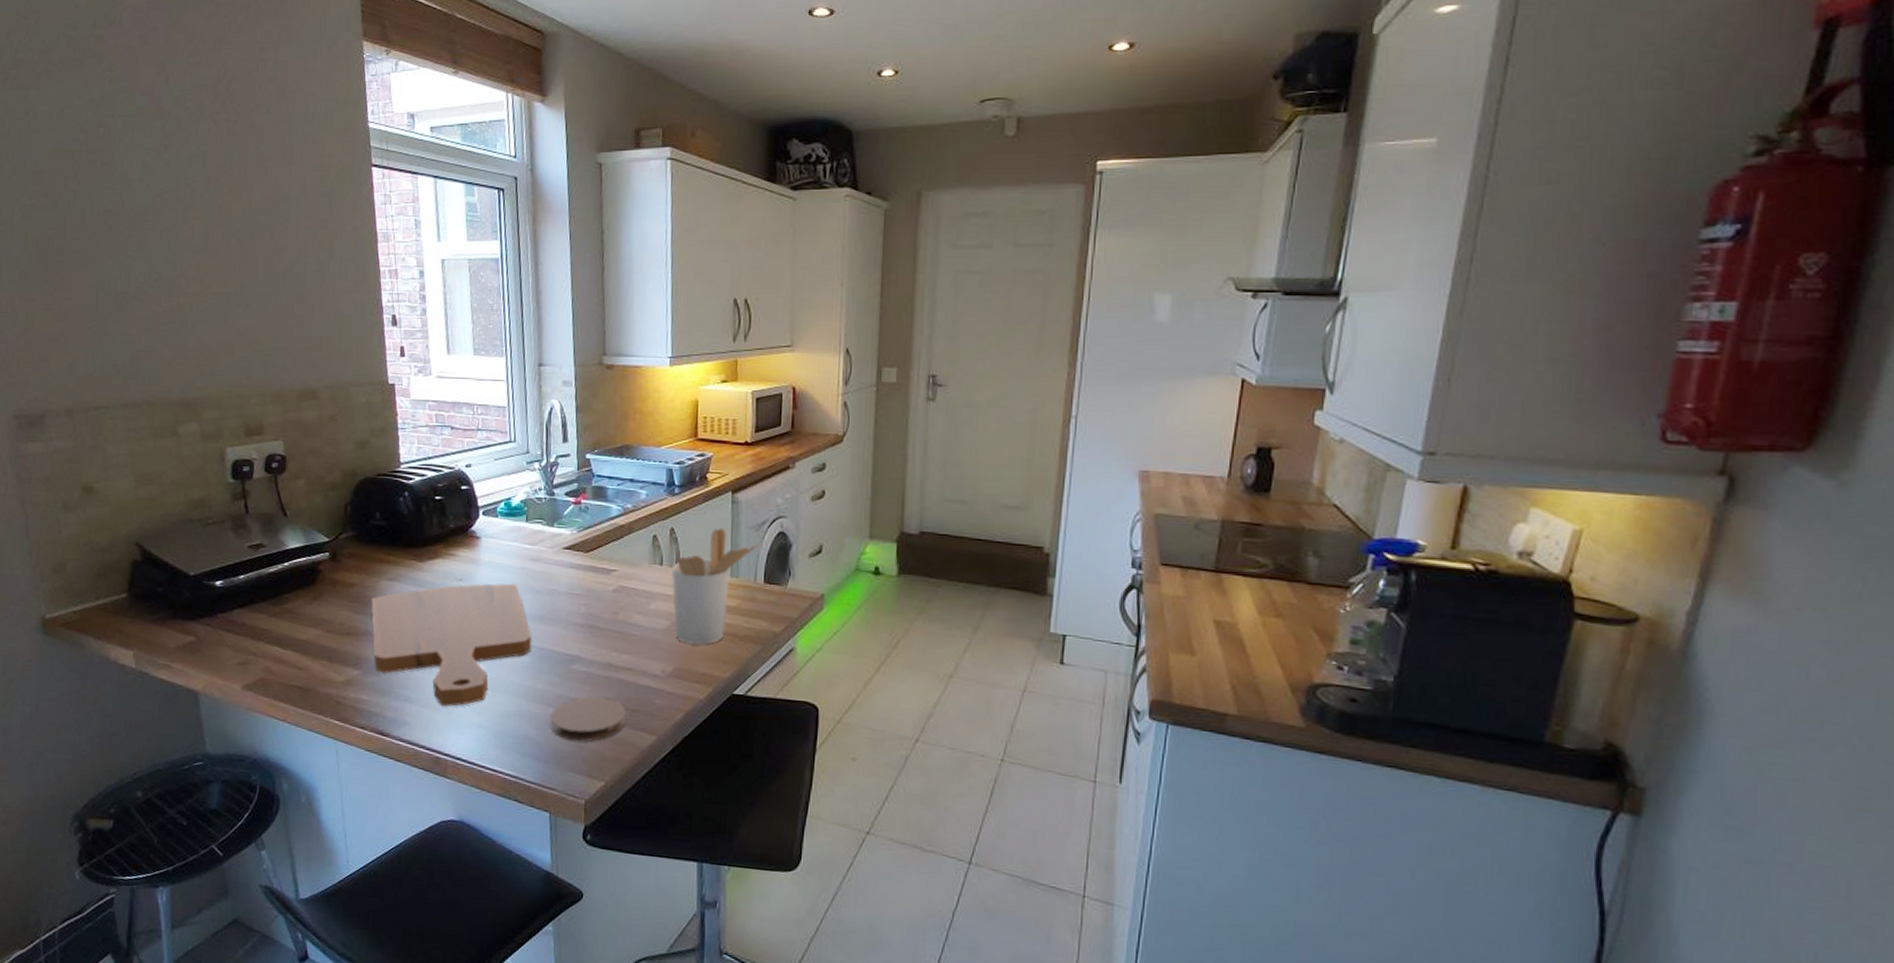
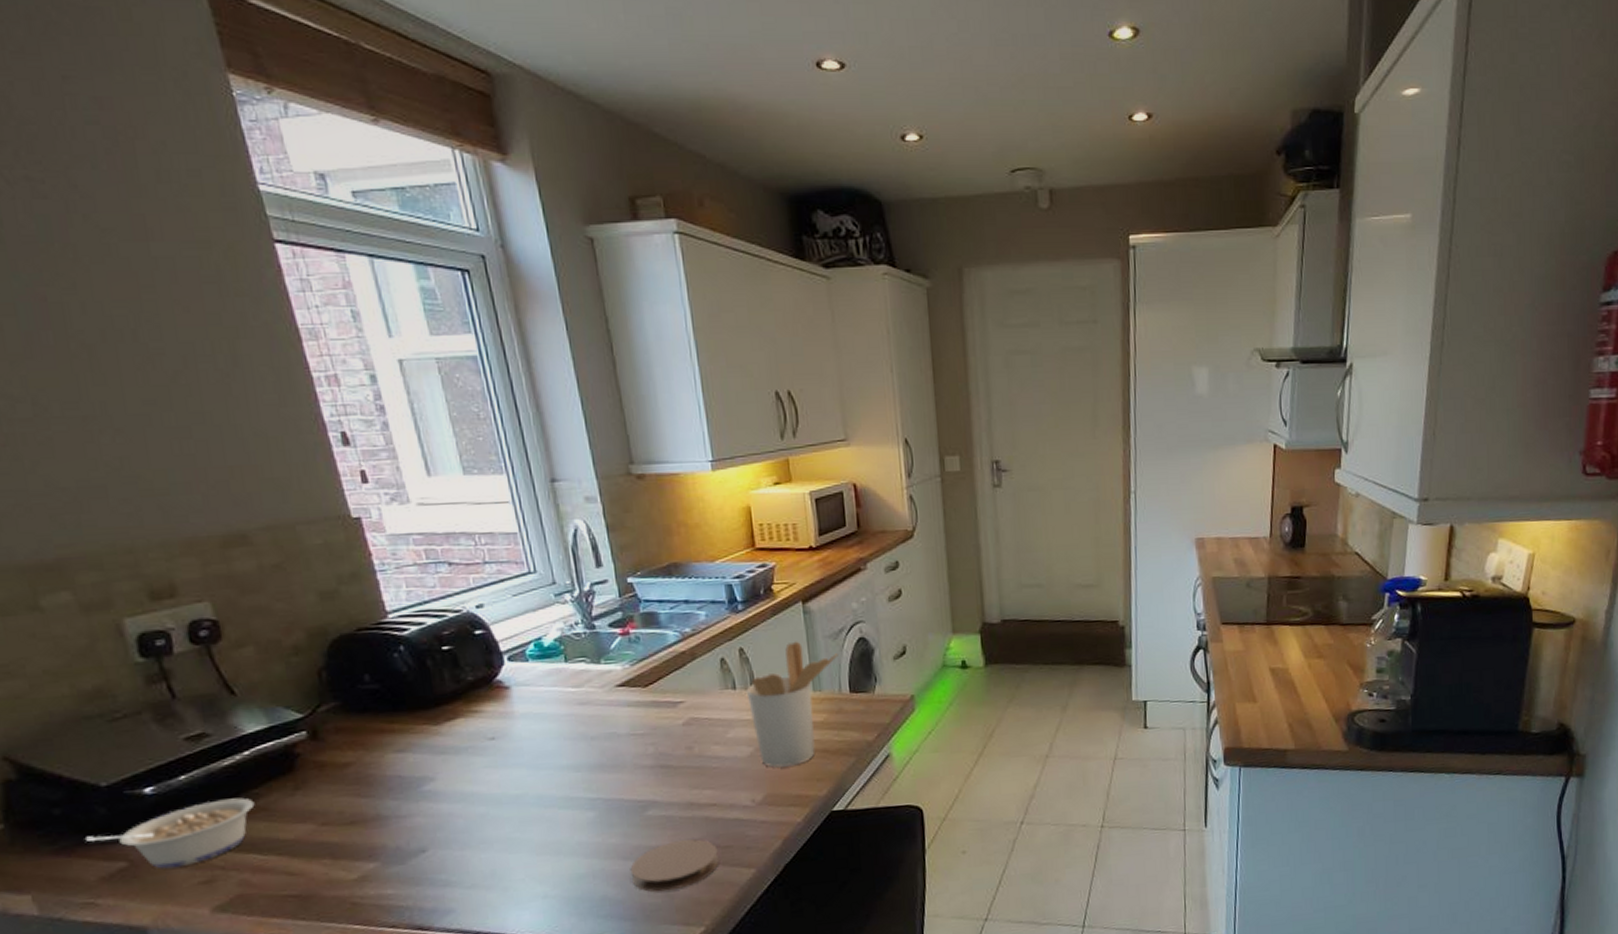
legume: none [174,598,285,648] -> present [86,797,255,869]
cutting board: present [371,583,532,707] -> none [376,733,596,885]

